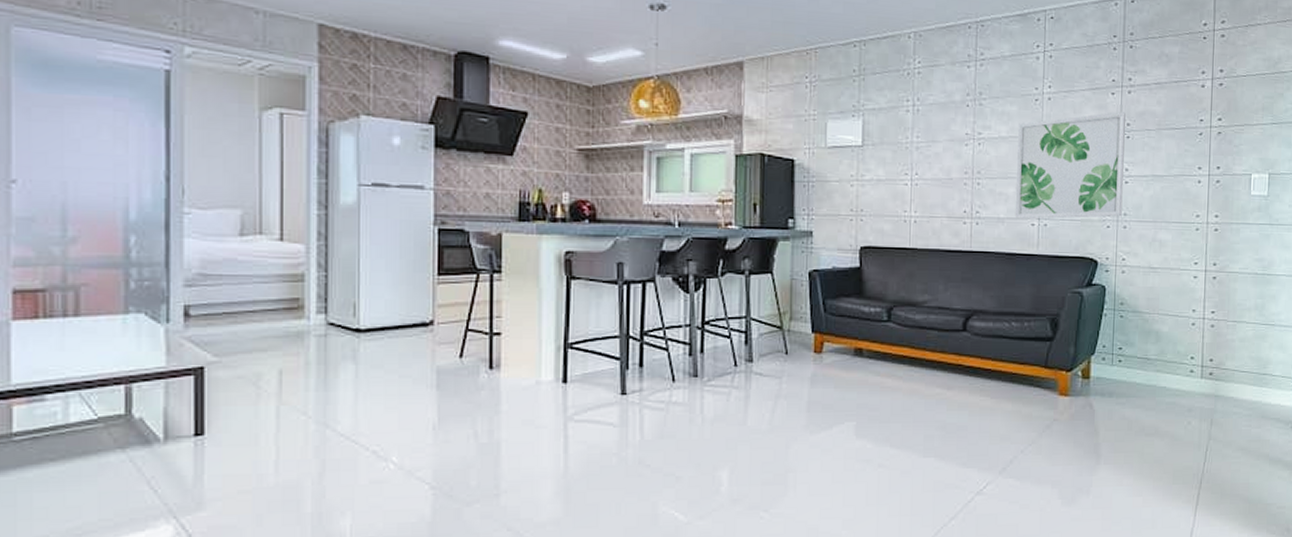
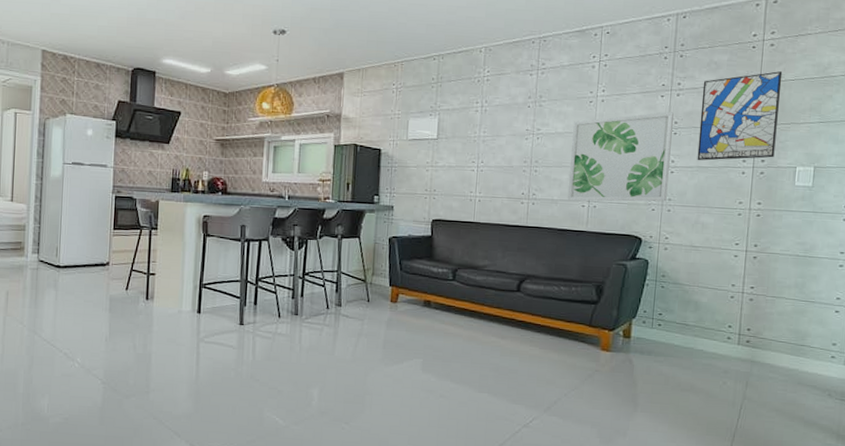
wall art: none [1151,66,1234,169] -> present [697,71,783,161]

